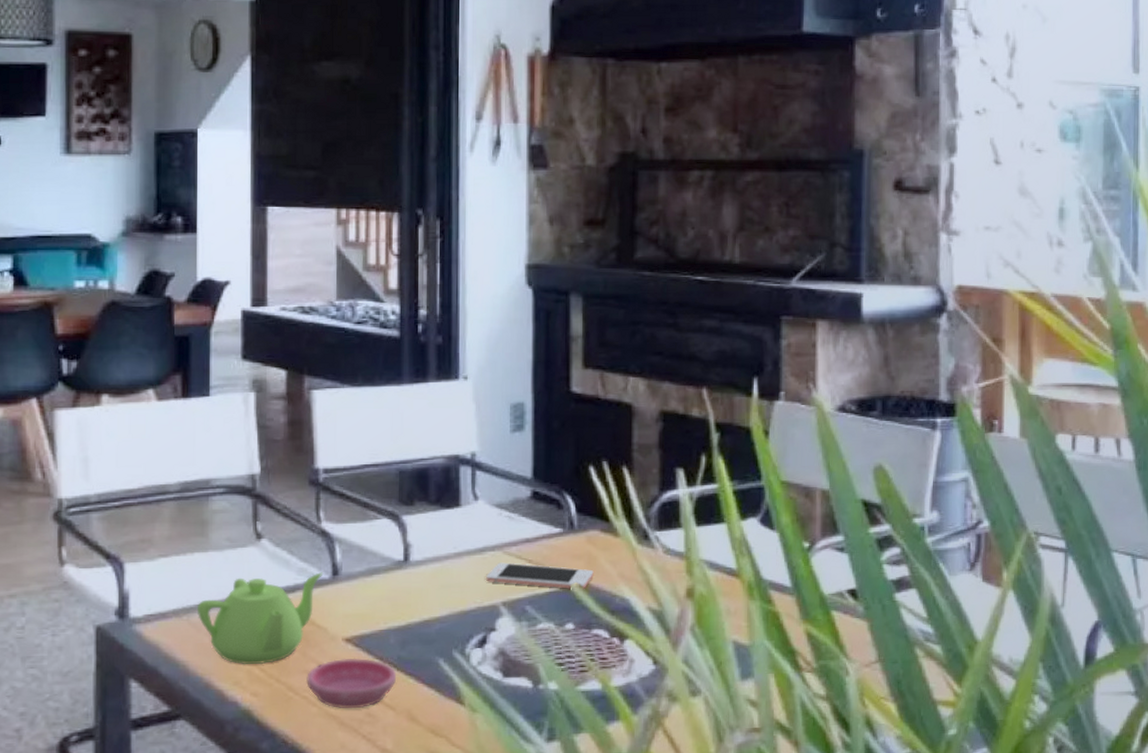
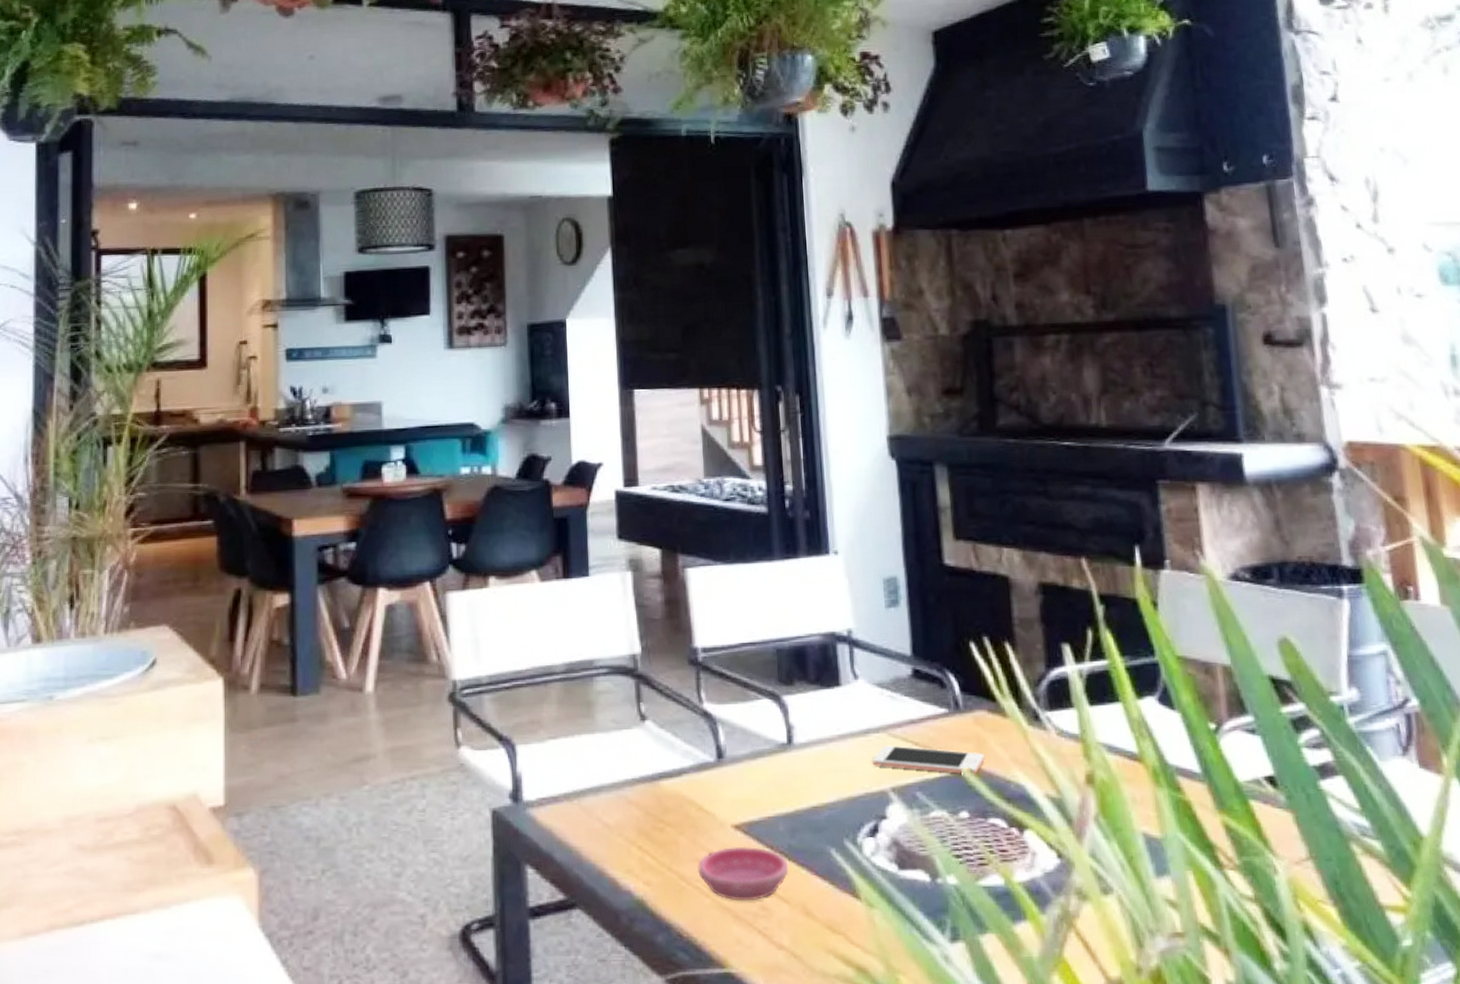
teapot: present [196,572,324,665] -> none [586,755,708,852]

